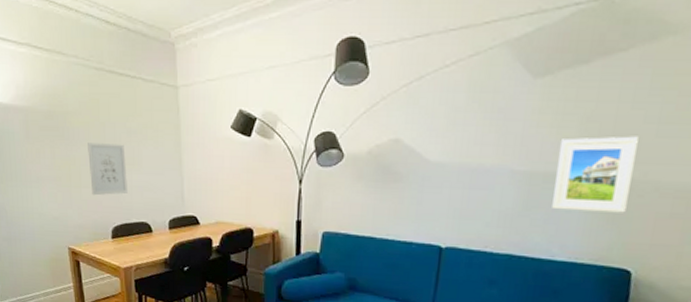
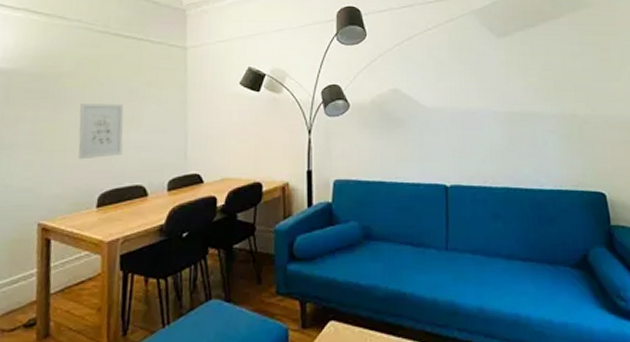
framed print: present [552,136,639,213] -> none [528,80,588,144]

